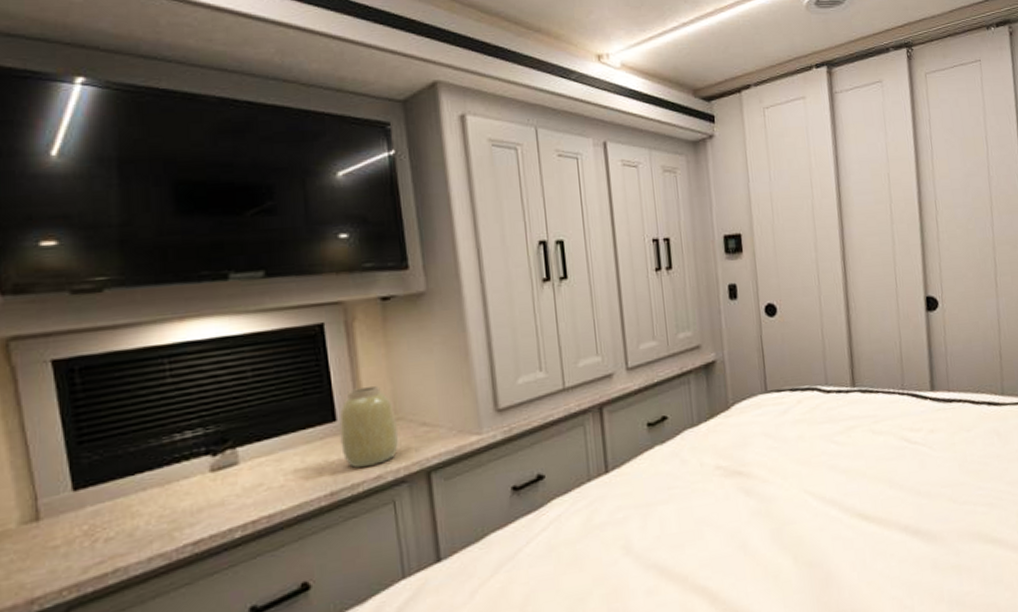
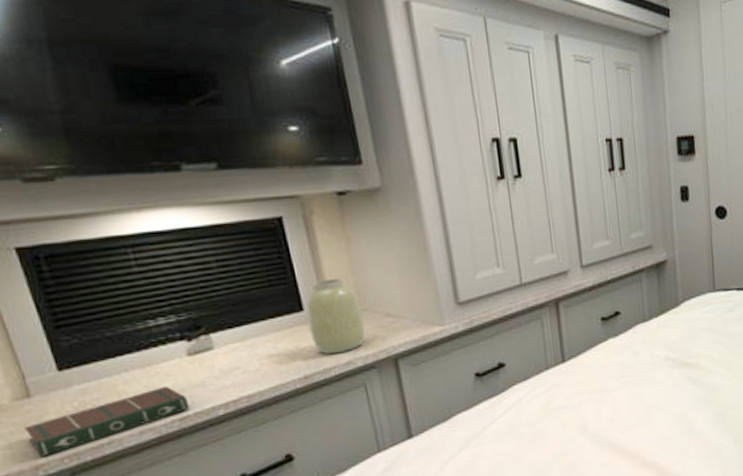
book: none [27,505,206,589] -> present [25,386,190,457]

